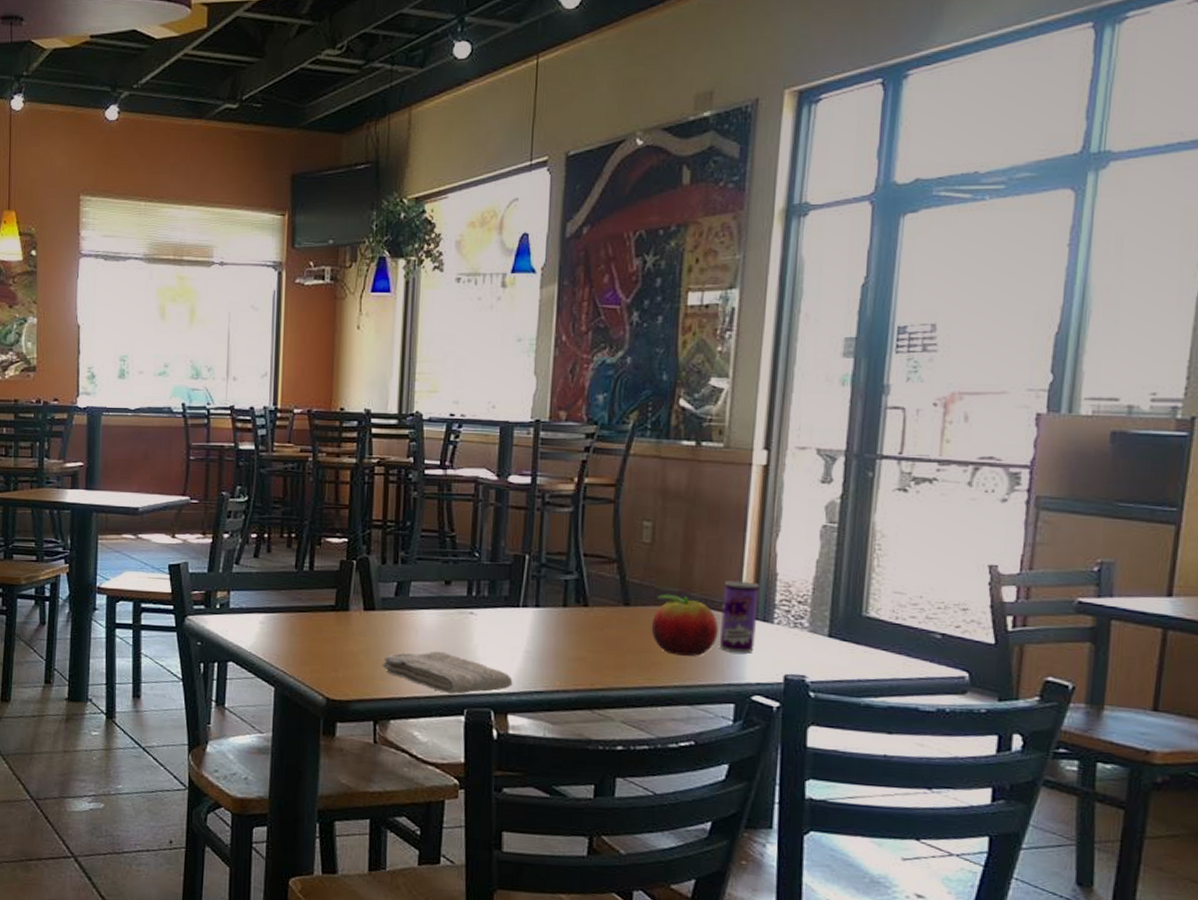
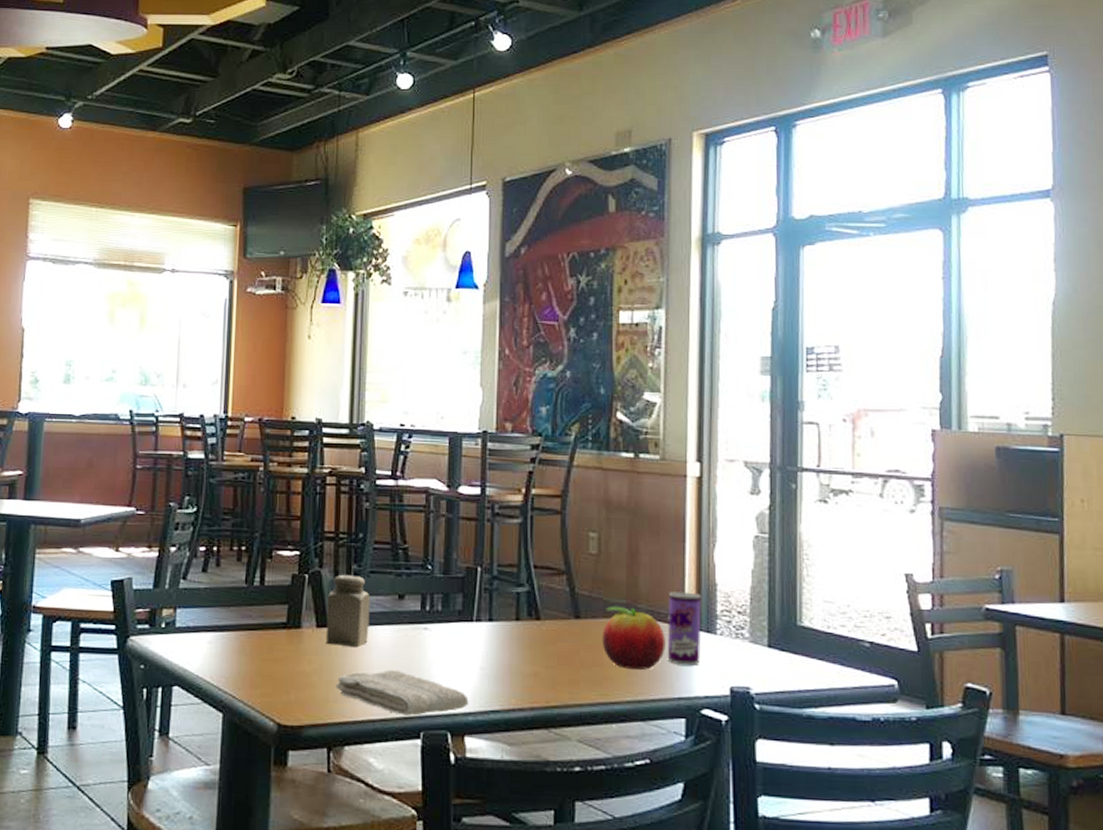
salt shaker: none [372,560,417,630] -> present [325,574,370,648]

